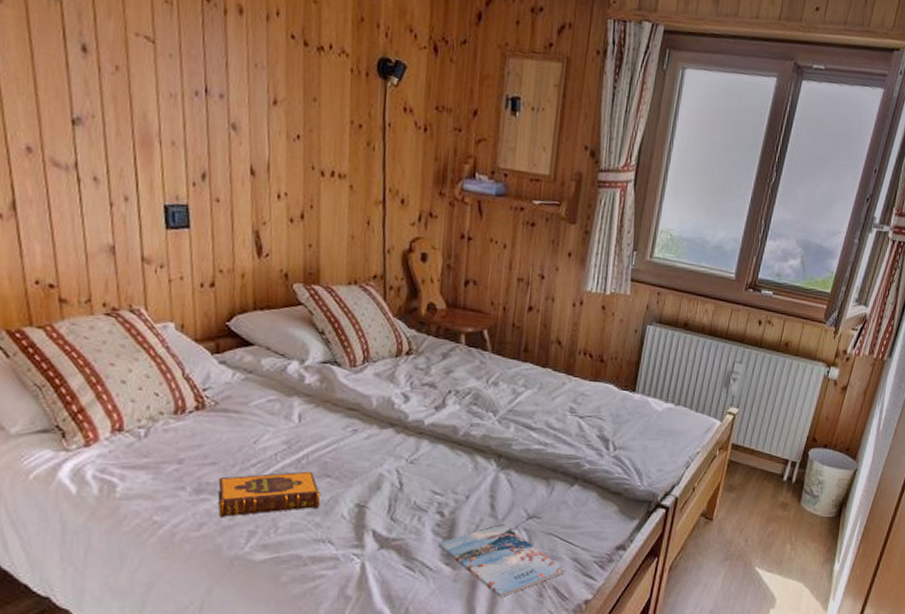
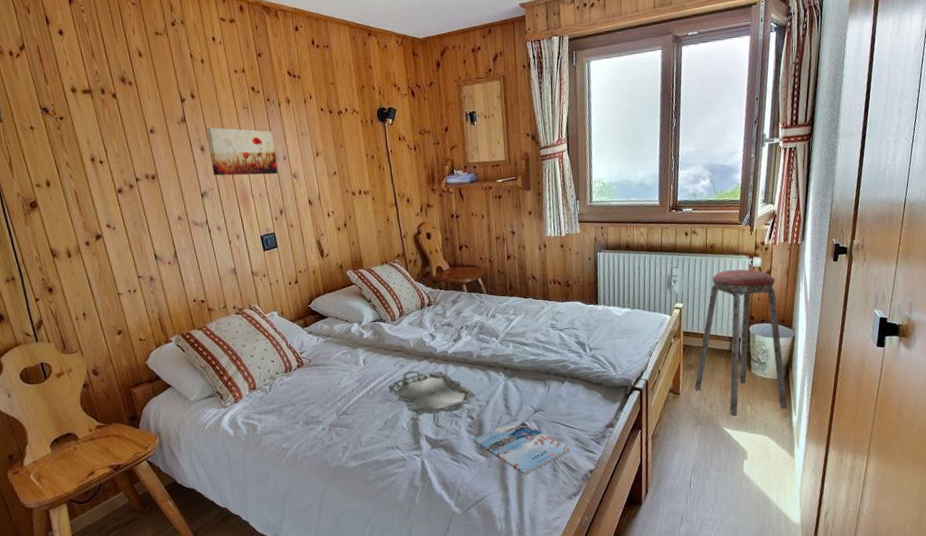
wall art: none [95,17,208,118] -> present [206,127,278,176]
hardback book: present [217,471,321,518] -> none [319,399,387,440]
serving tray: none [330,440,454,503] -> present [388,371,476,415]
music stool: none [731,376,850,555] -> present [694,269,788,417]

